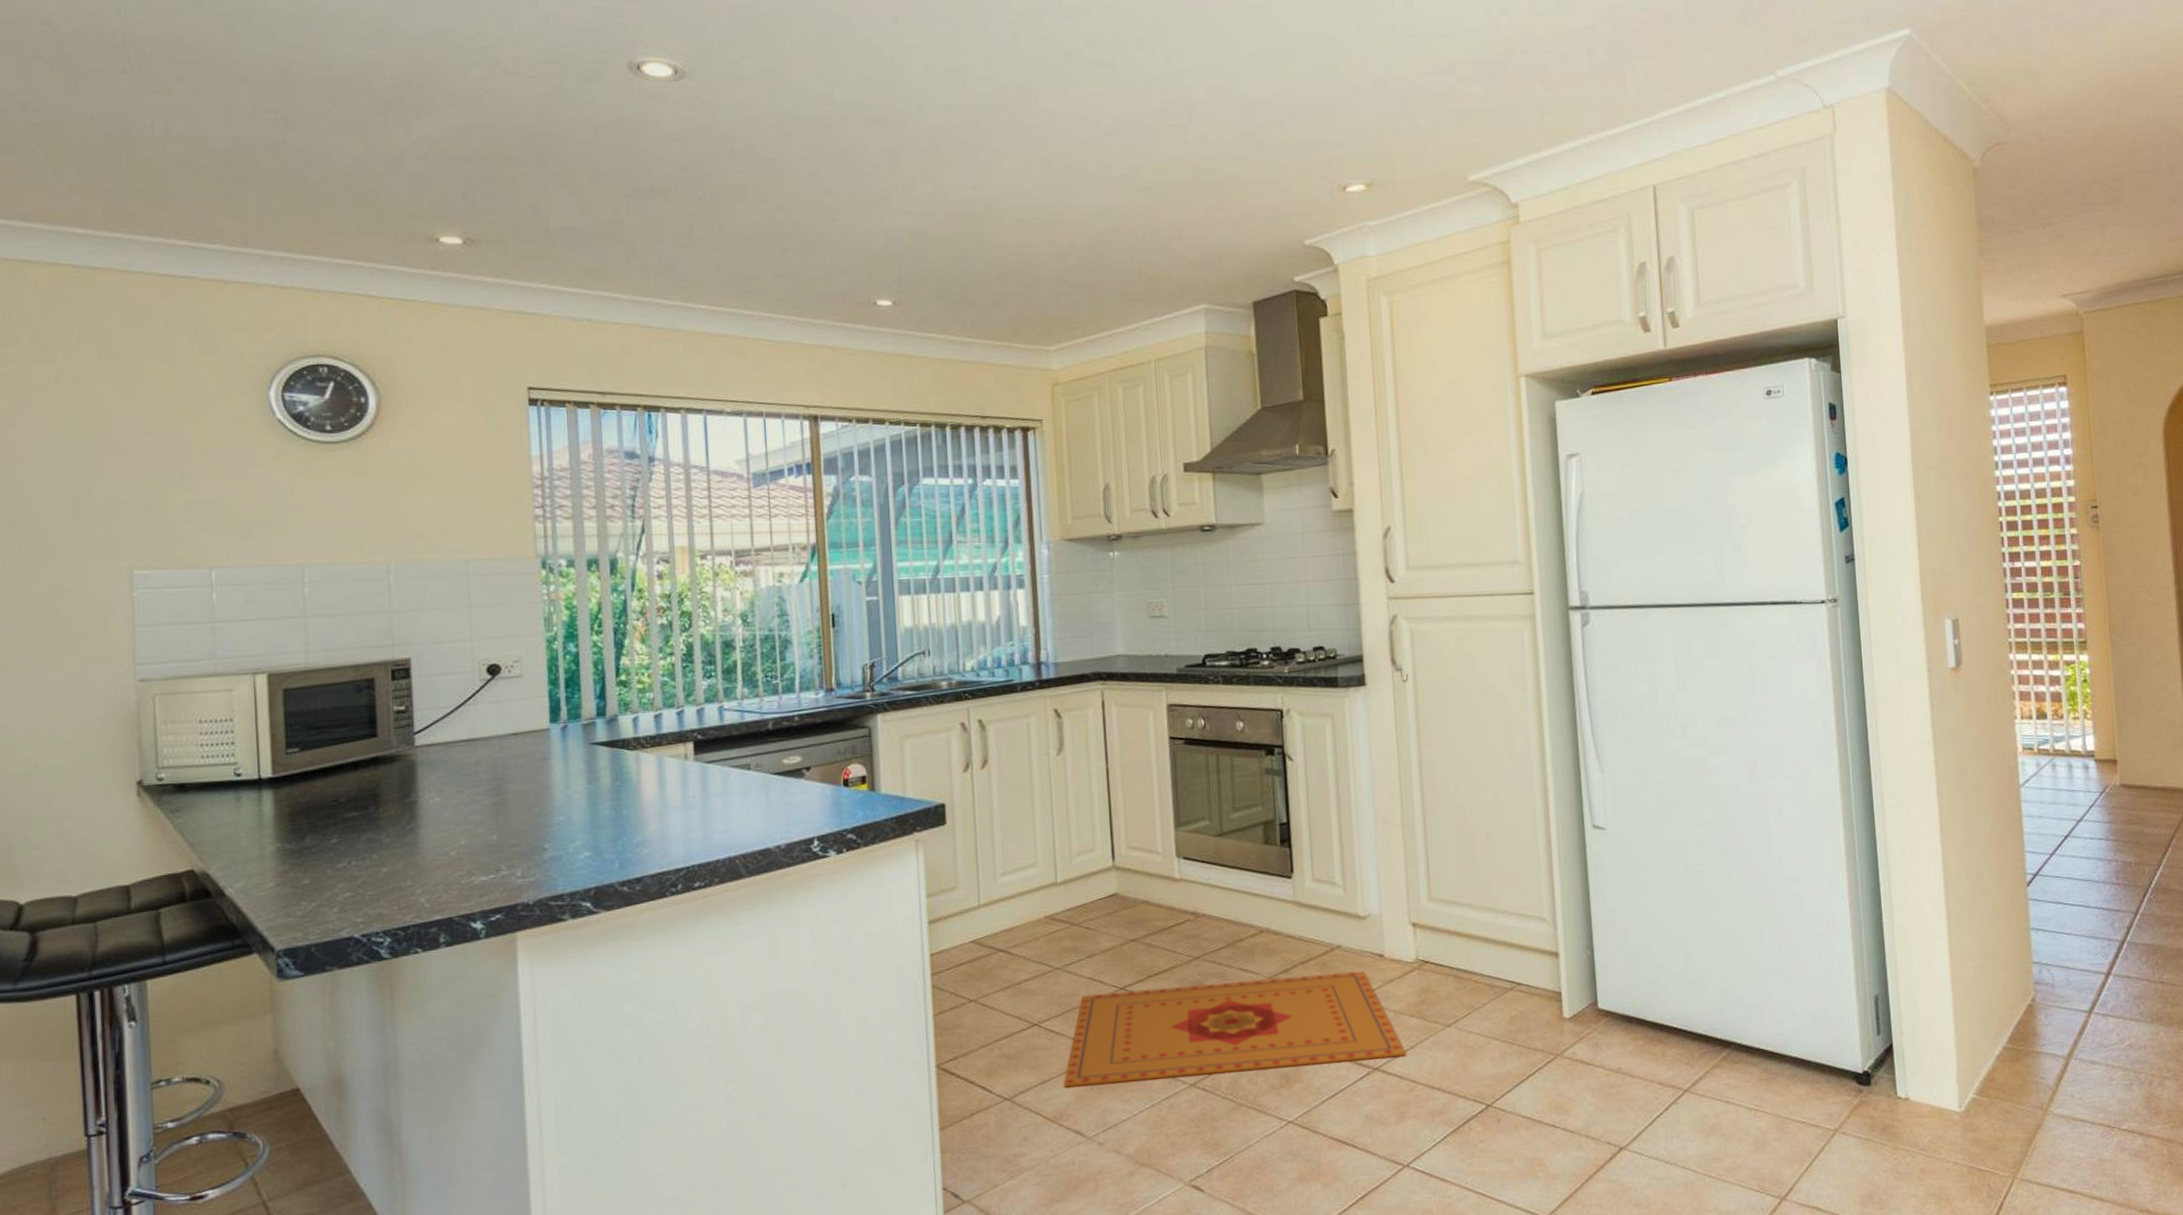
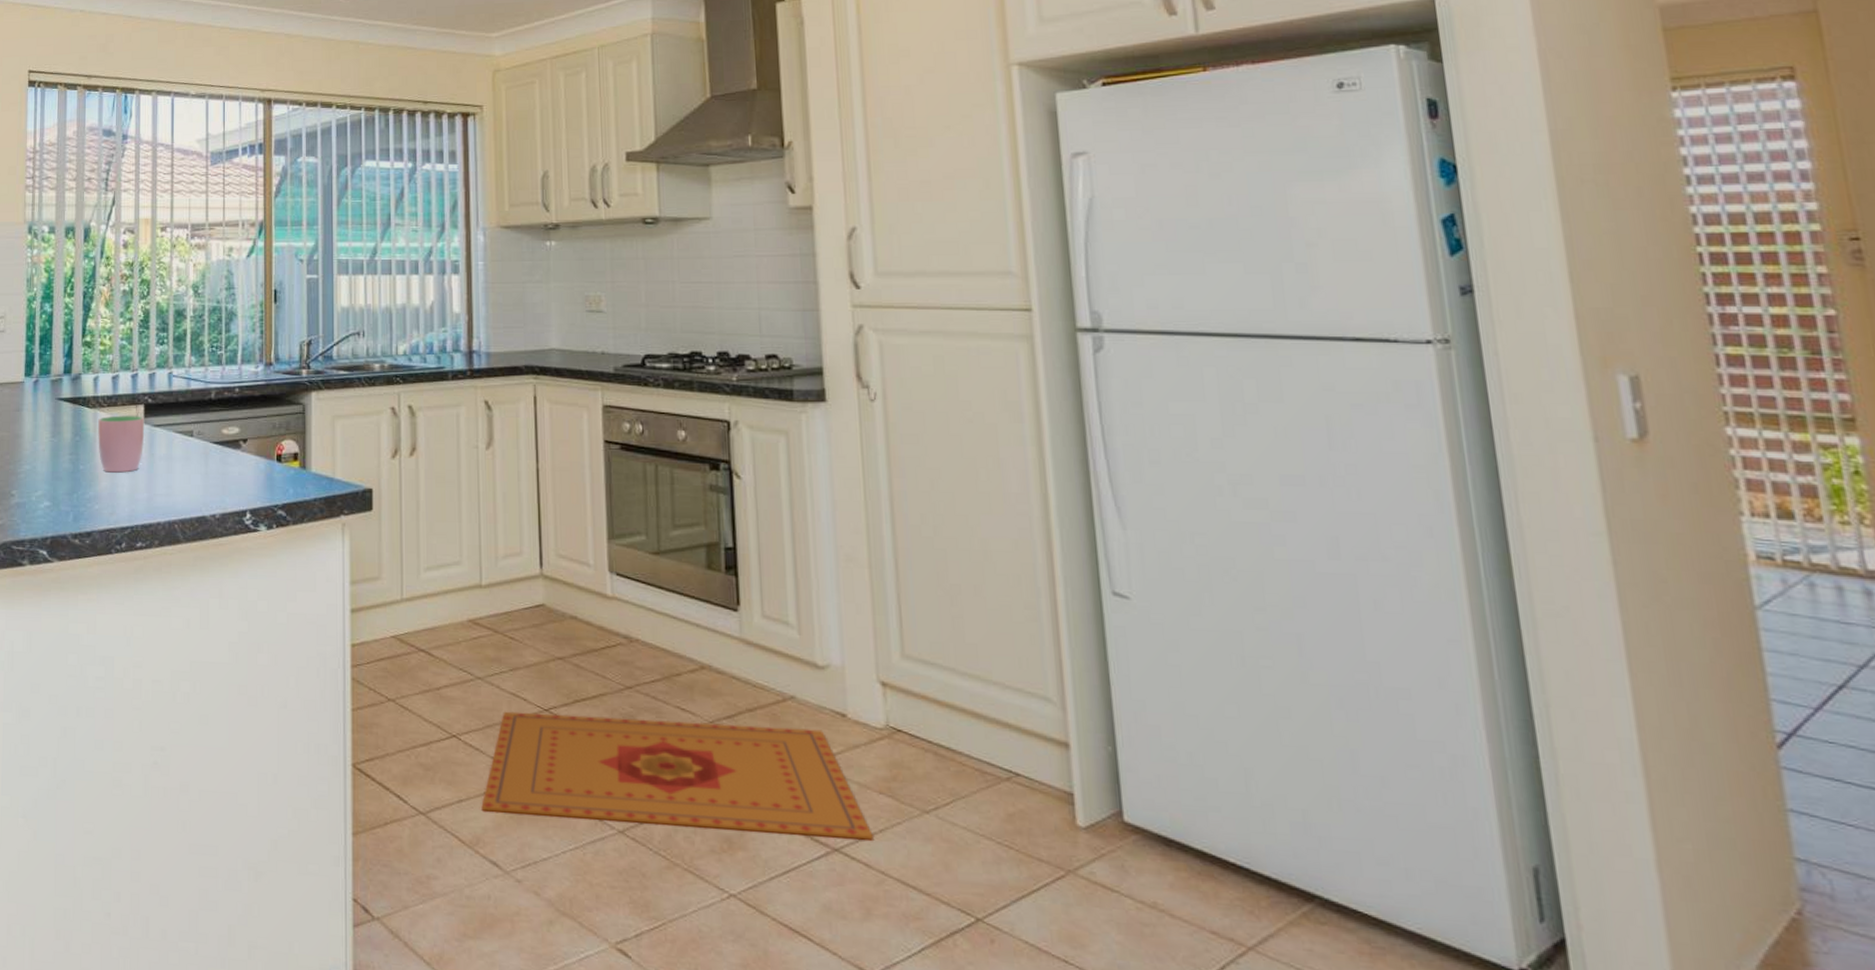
cup: none [641,753,696,815] -> present [98,415,145,473]

